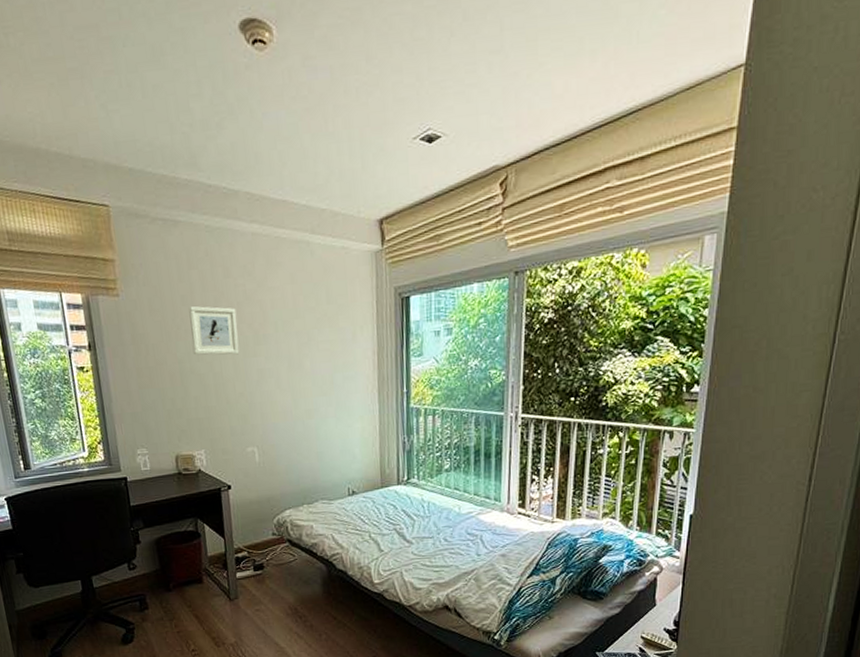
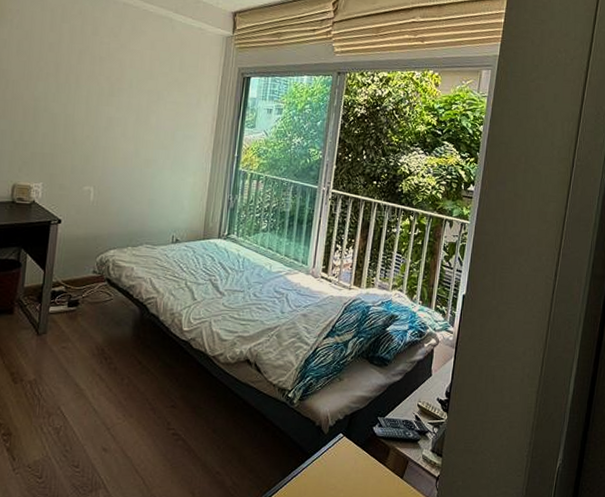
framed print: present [188,306,240,355] -> none [50,54,97,102]

